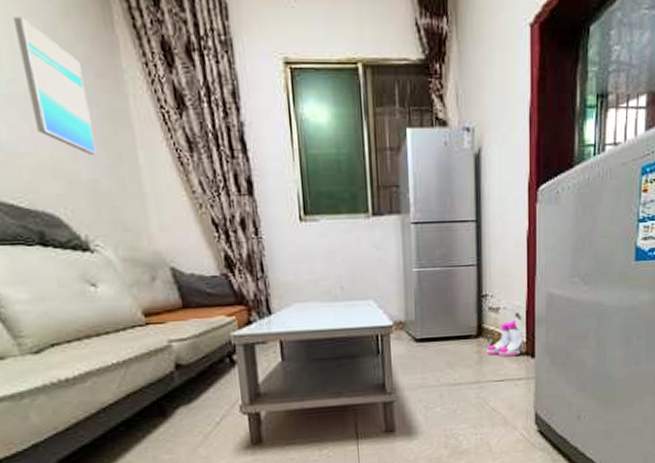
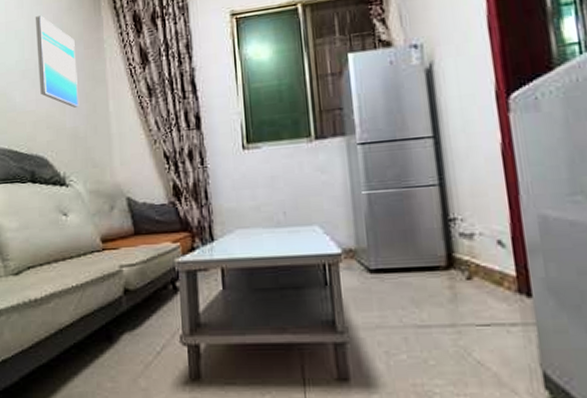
boots: present [486,321,526,357] -> none [461,249,517,295]

